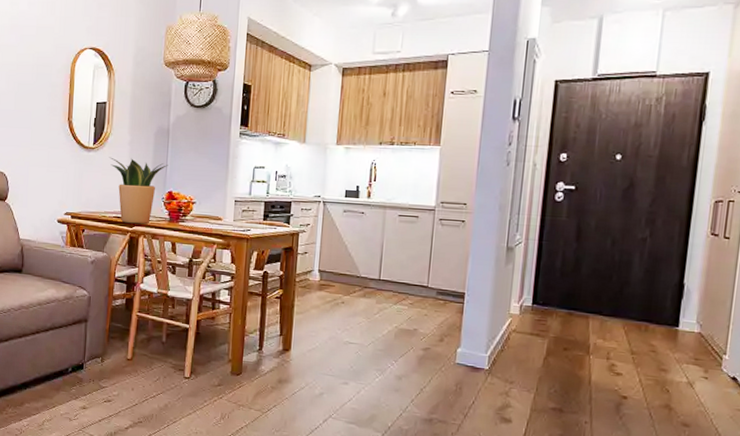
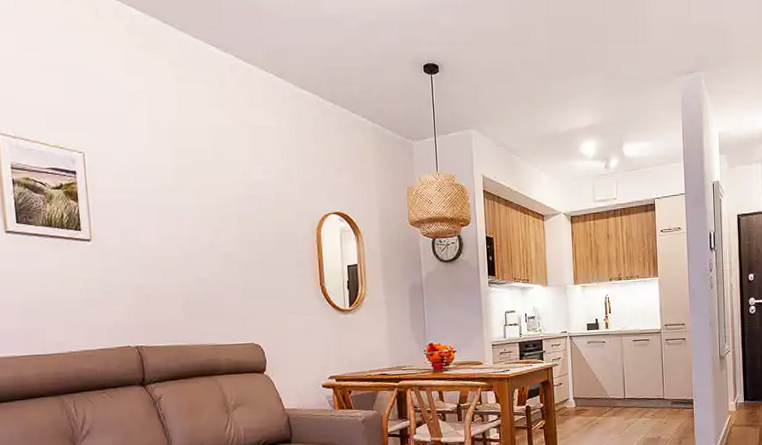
potted plant: present [108,157,169,225] -> none [366,316,426,379]

